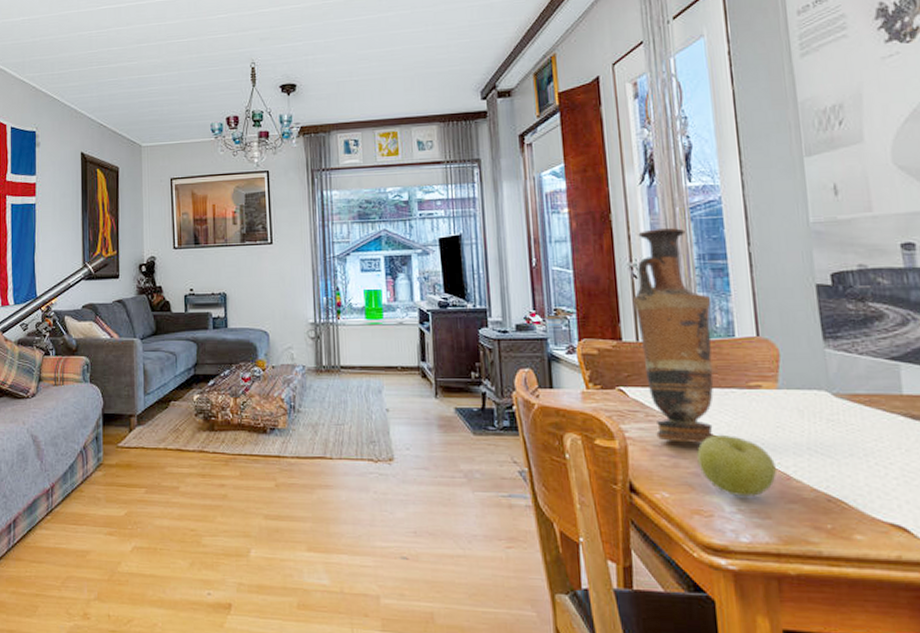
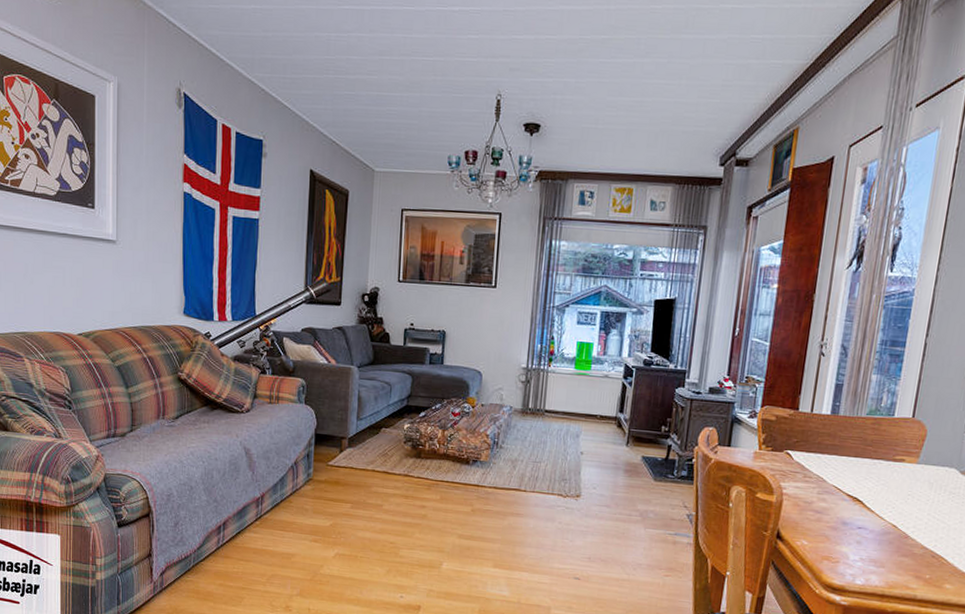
vase: present [632,228,714,443] -> none [808,312,883,503]
apple: present [697,434,776,498] -> none [837,497,899,550]

